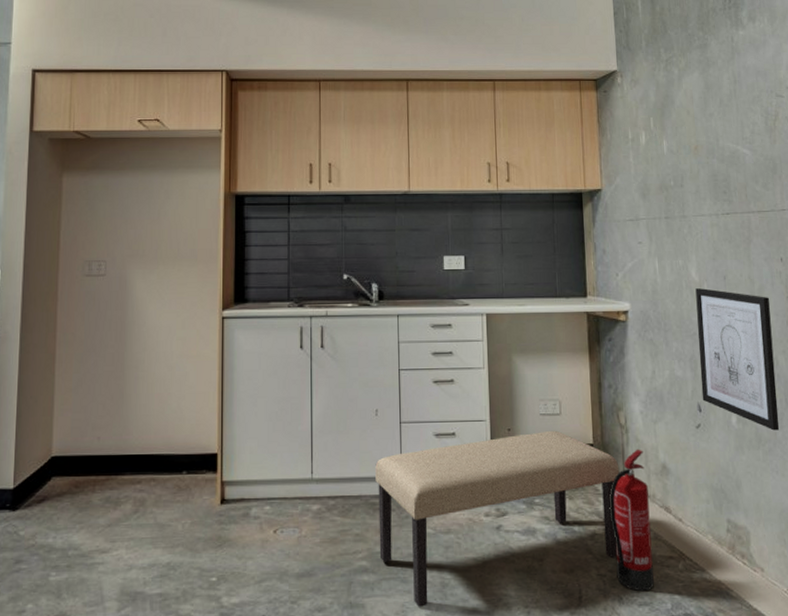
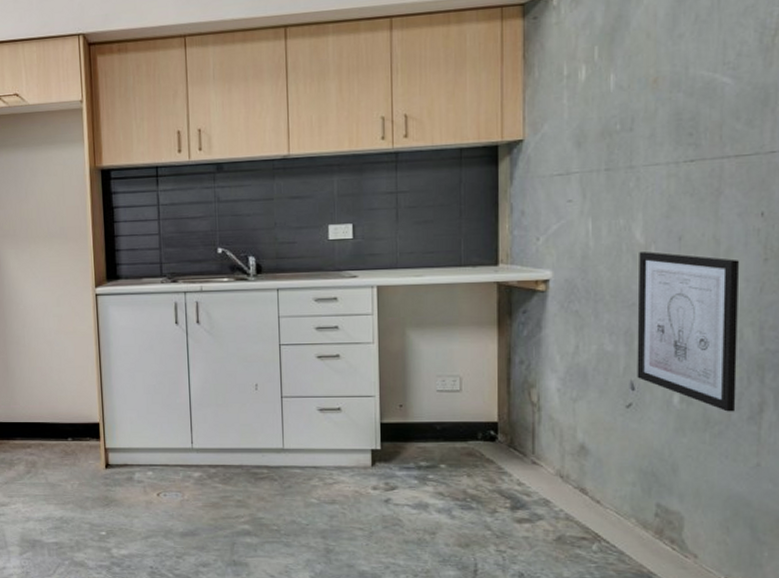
bench: present [375,430,620,607] -> none [256,407,528,569]
fire extinguisher: present [609,449,654,592] -> none [513,428,561,570]

